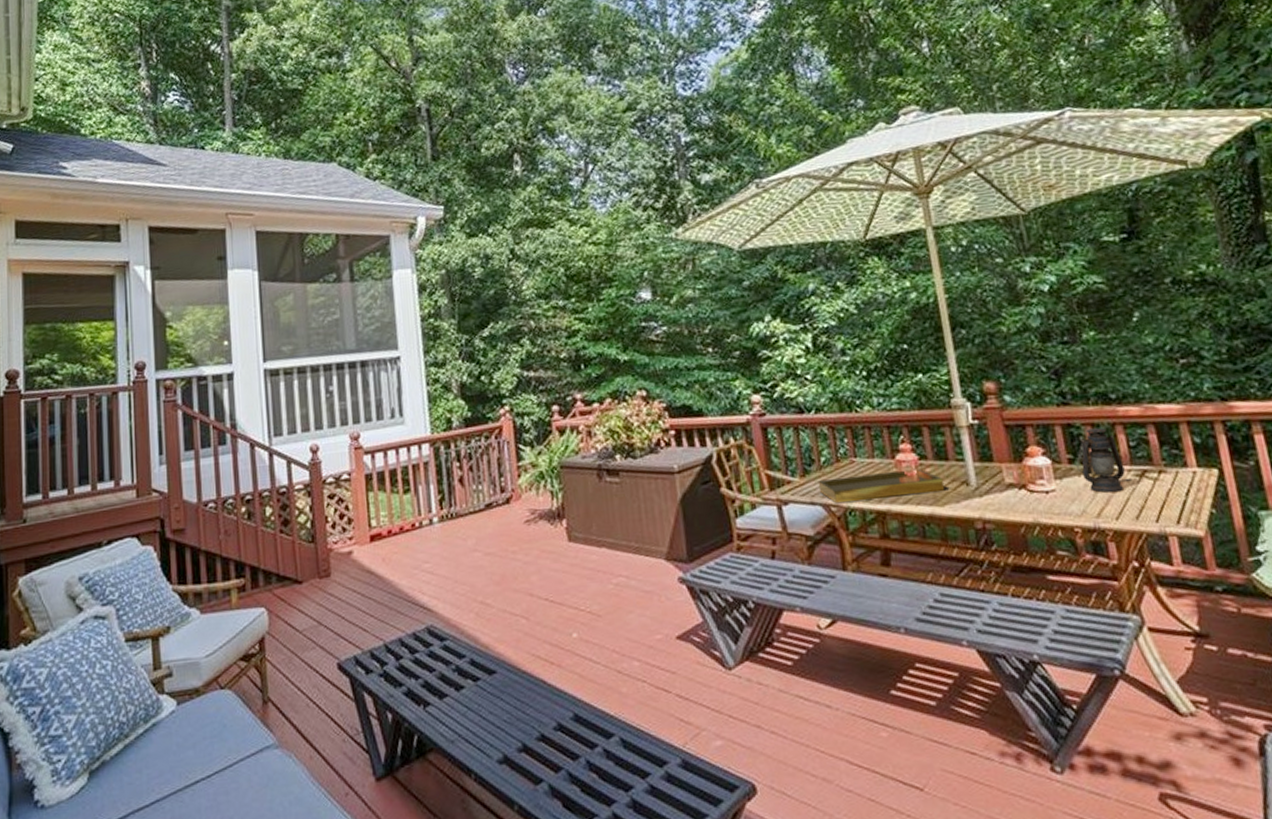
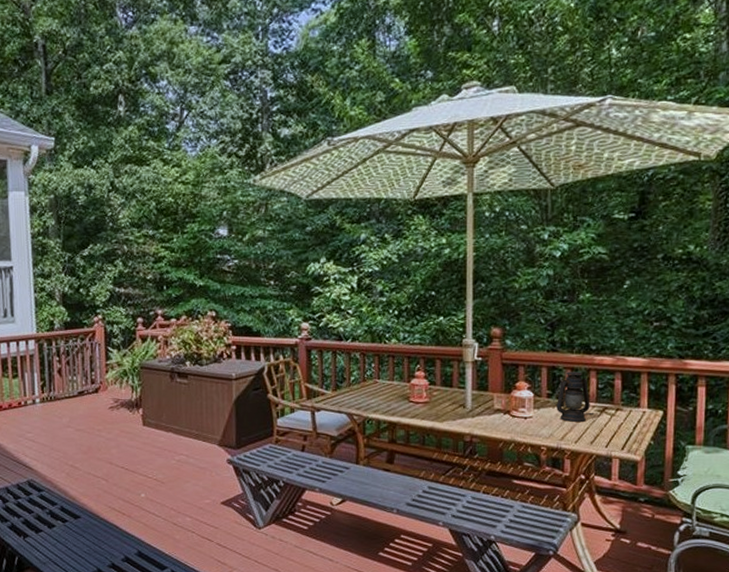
tray: present [818,468,945,504] -> none [346,392,446,414]

